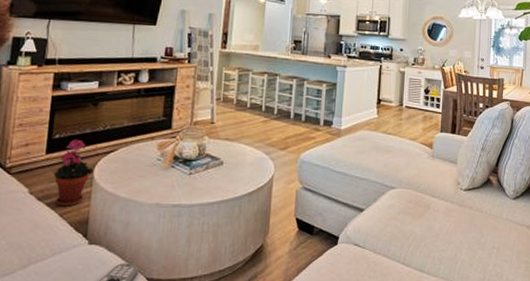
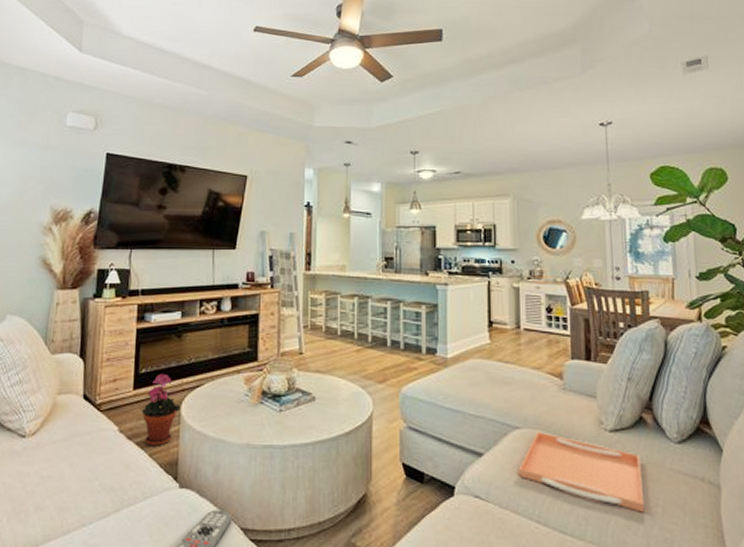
serving tray: none [391,191,485,253] -> present [519,431,645,513]

